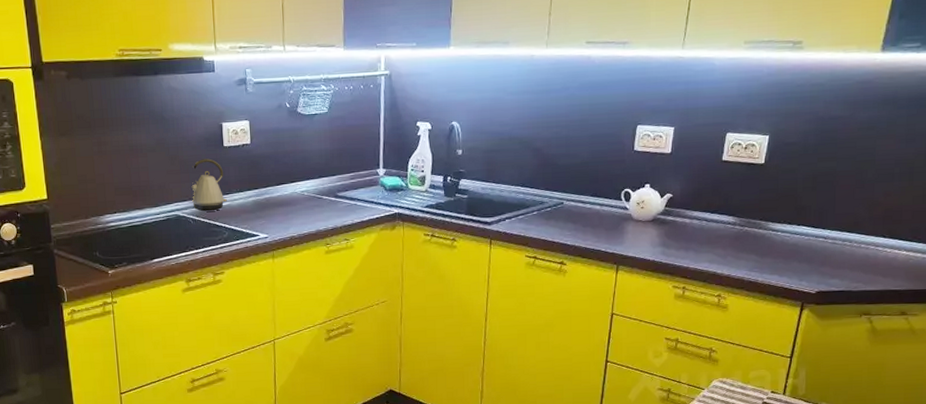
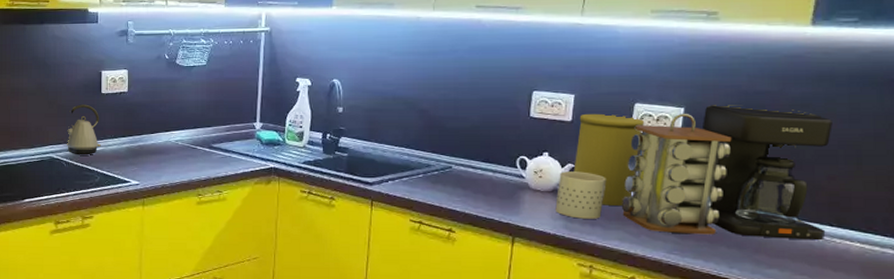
mug: none [655,200,700,245] -> present [555,171,607,219]
canister: none [671,144,735,231] -> present [573,113,645,206]
spice rack: none [712,140,808,253] -> present [622,113,732,235]
coffee maker: none [784,130,892,252] -> present [703,105,833,241]

